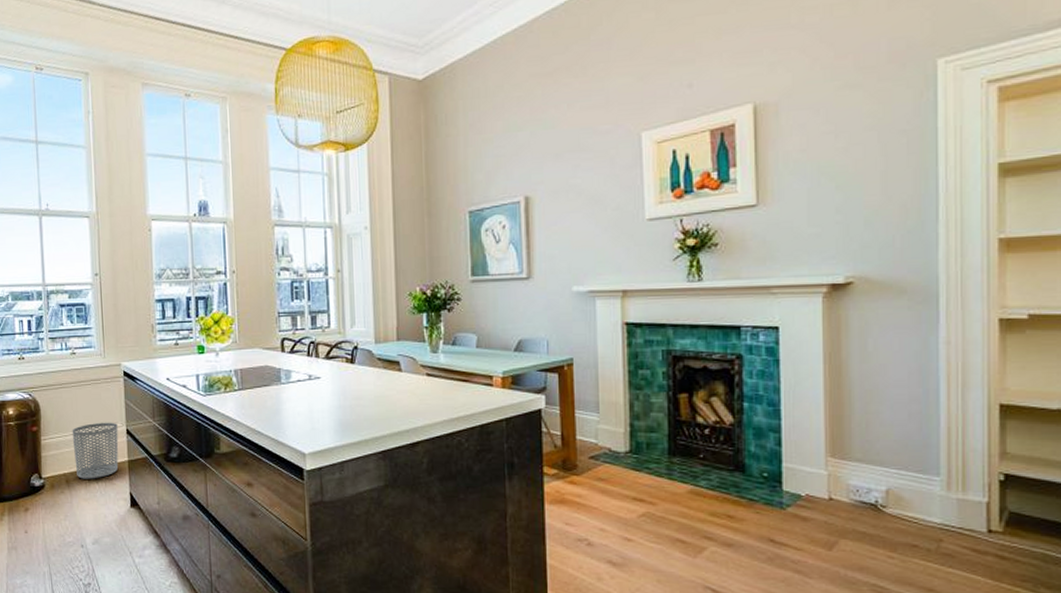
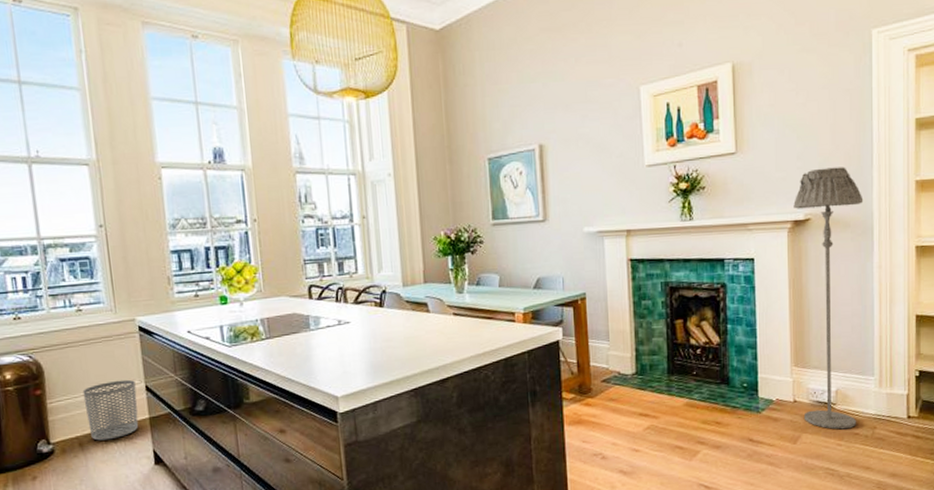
floor lamp: none [830,221,925,539] -> present [793,167,864,430]

